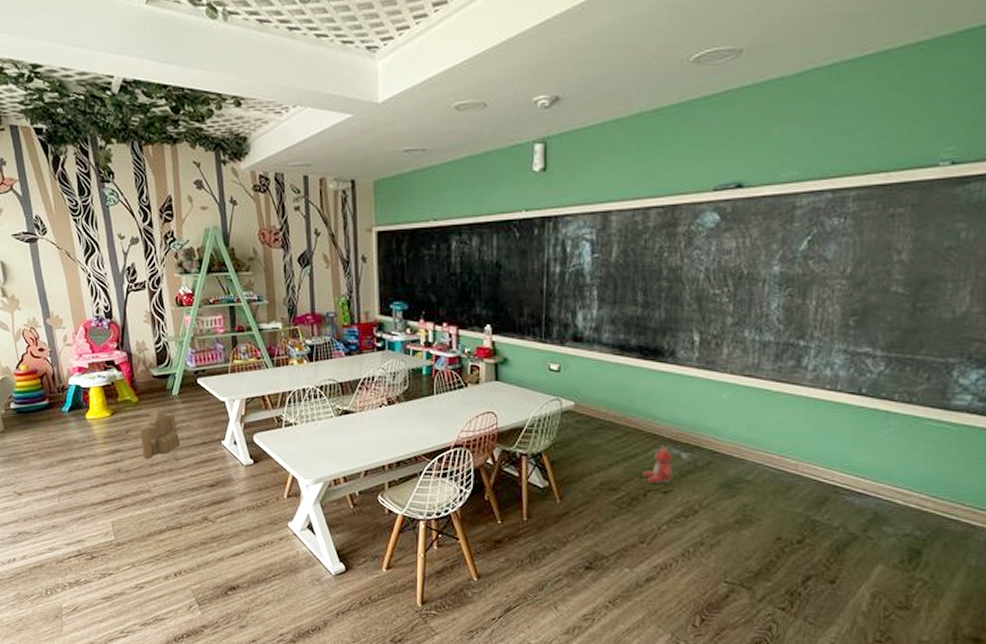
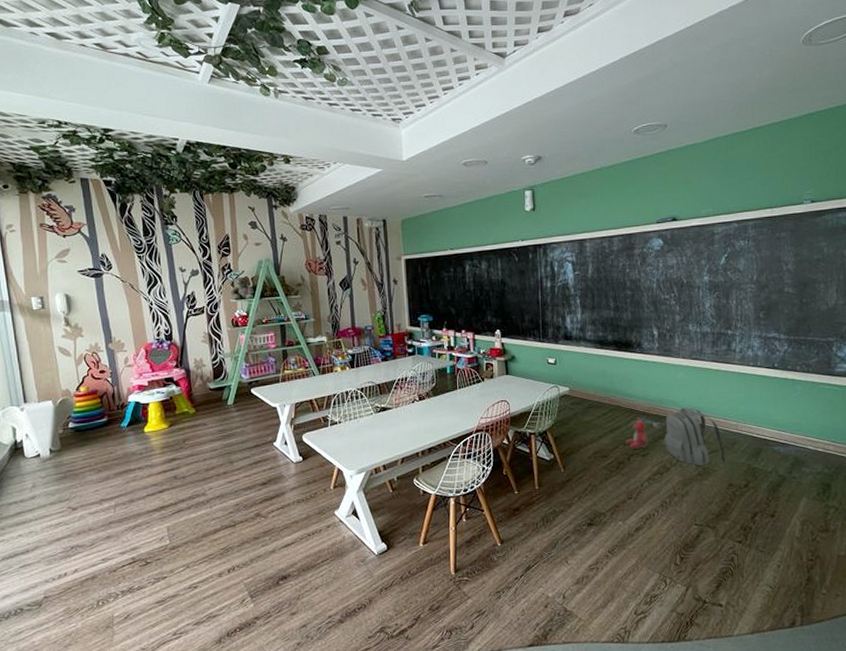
building blocks: present [140,410,180,459] -> none [196,419,234,465]
backpack: none [691,437,775,513] -> present [662,407,725,466]

